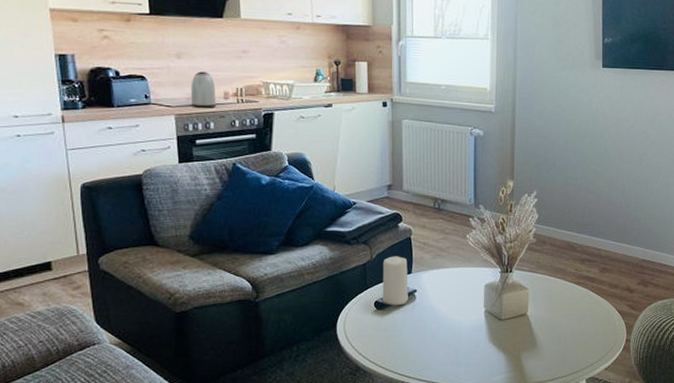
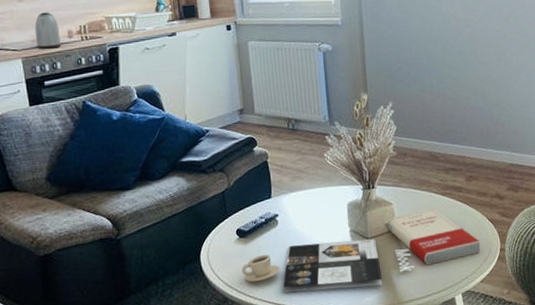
cup: none [376,328,415,354] -> present [241,254,281,282]
candle: present [382,256,408,306] -> none [241,181,270,233]
magazine: none [415,320,544,367] -> present [283,239,415,293]
book: none [519,296,608,349] -> present [385,208,481,265]

